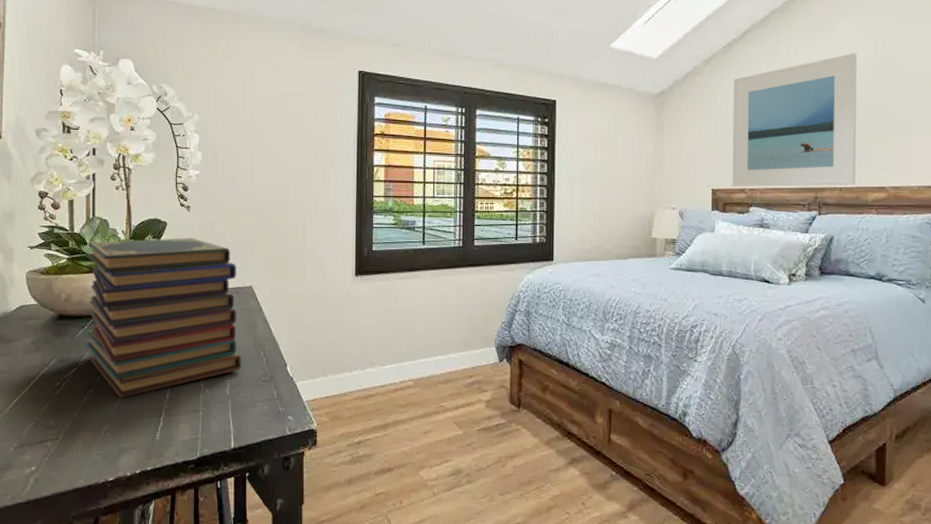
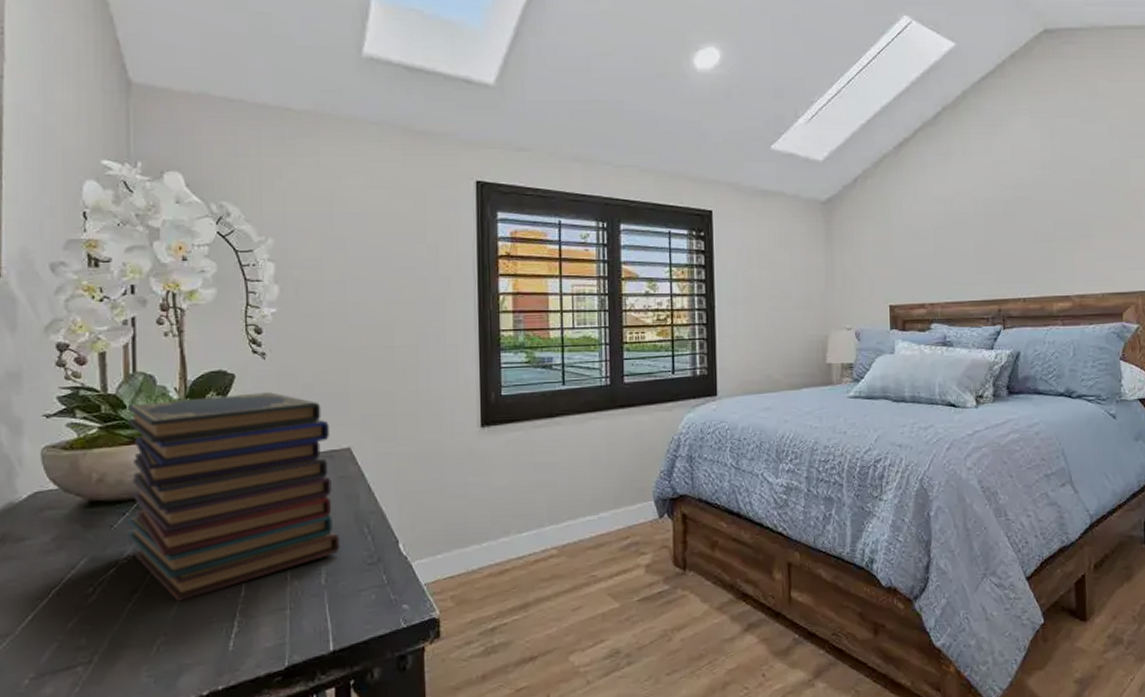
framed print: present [732,53,857,187] -> none [907,152,1039,301]

